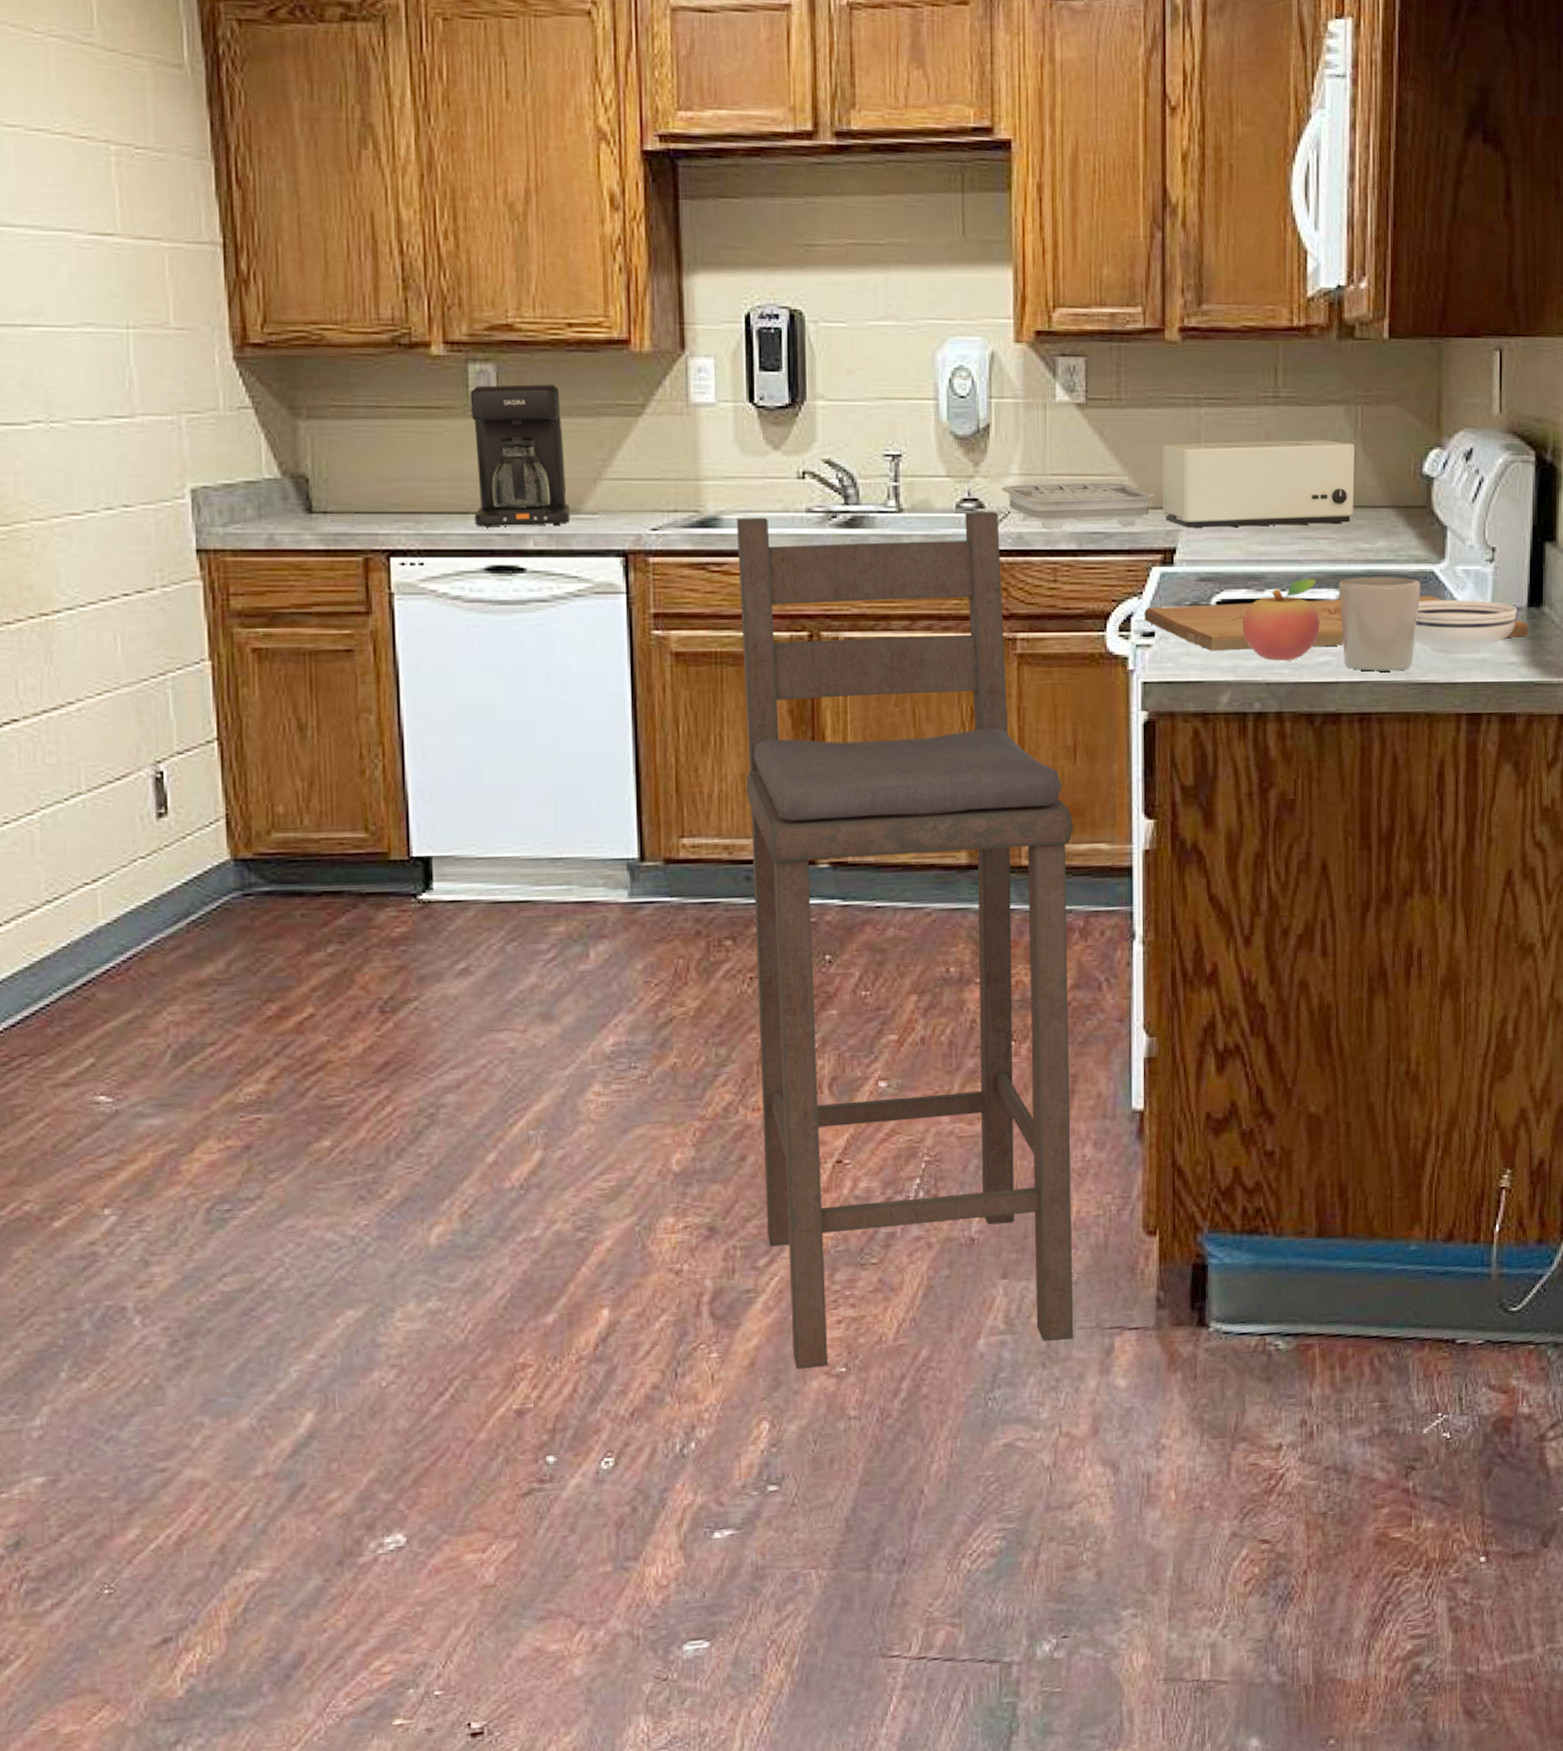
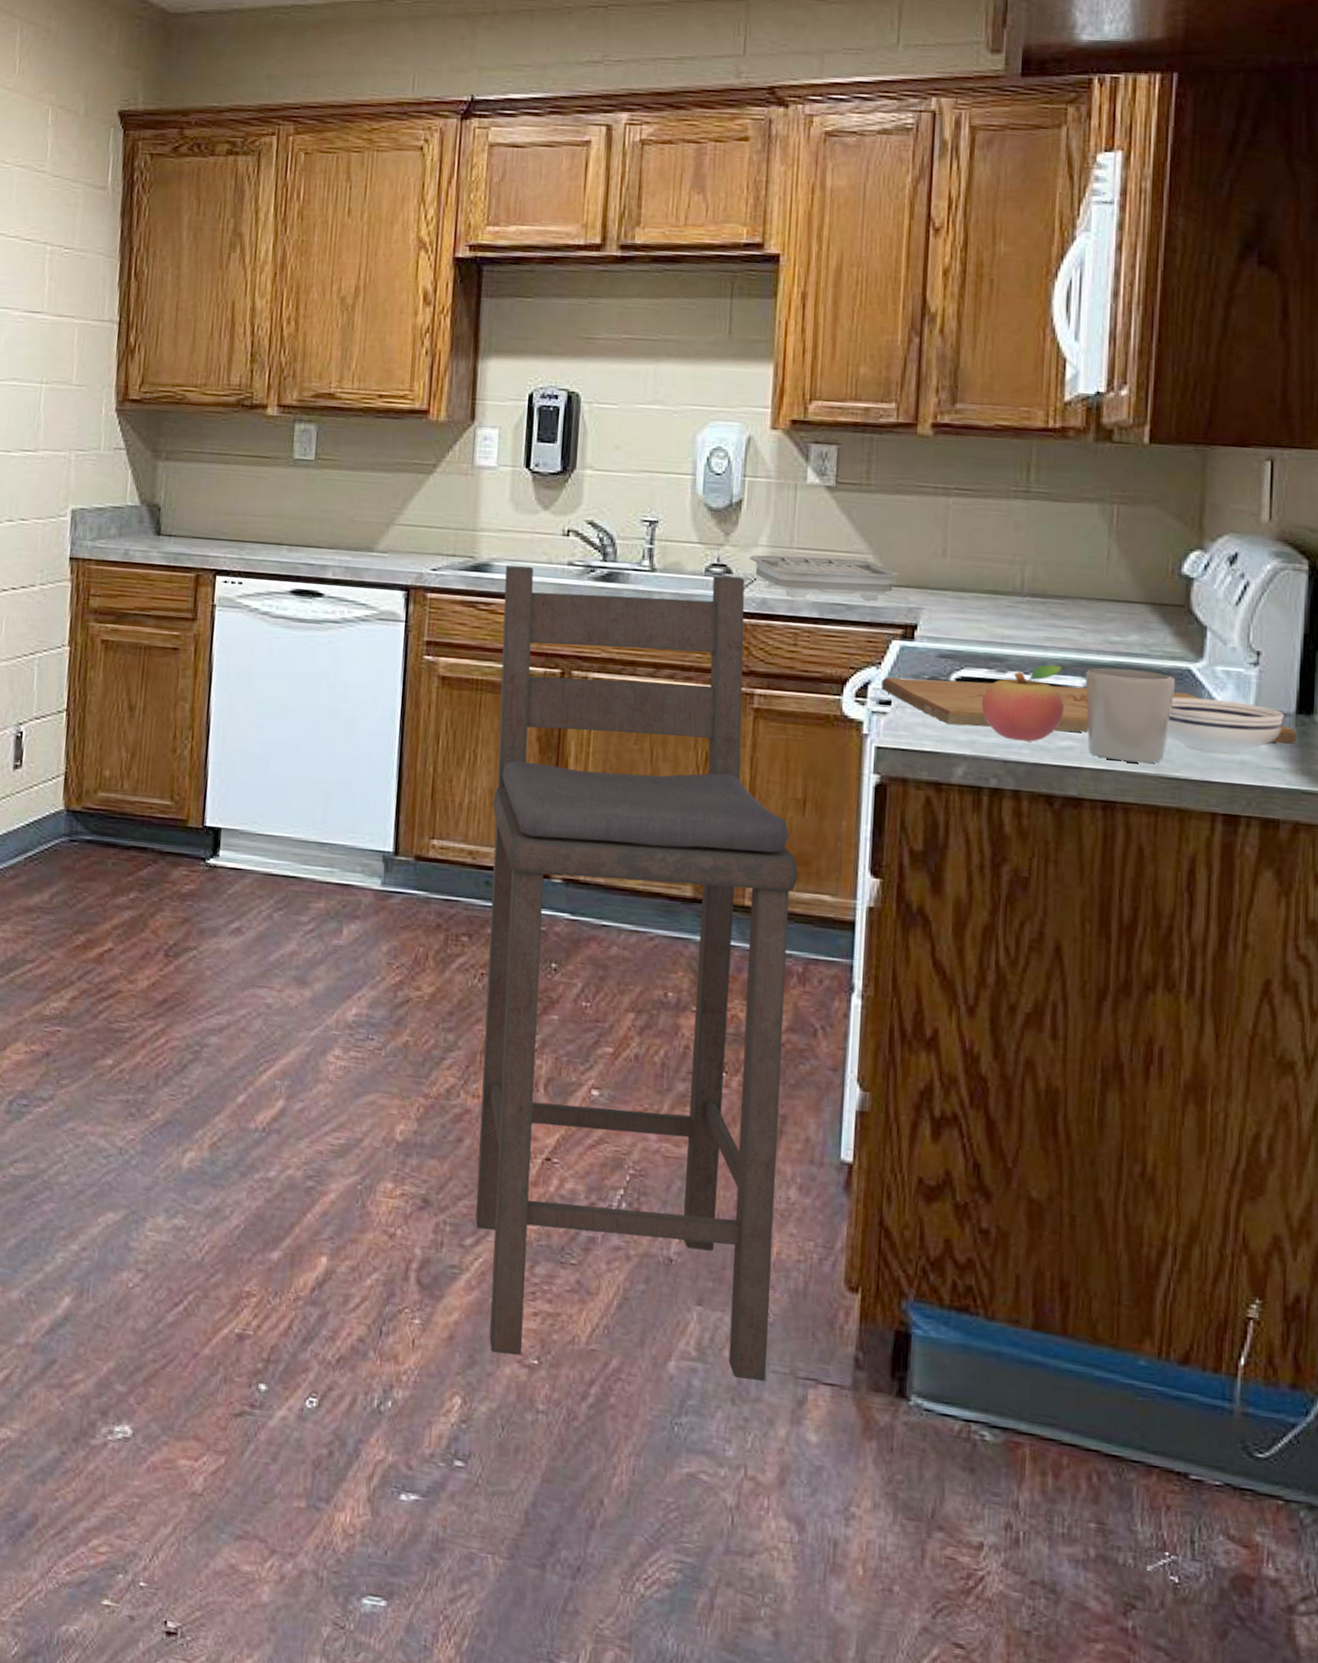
coffee maker: present [470,384,571,527] -> none [286,441,367,560]
toaster: present [1162,440,1355,529] -> none [905,528,1108,616]

